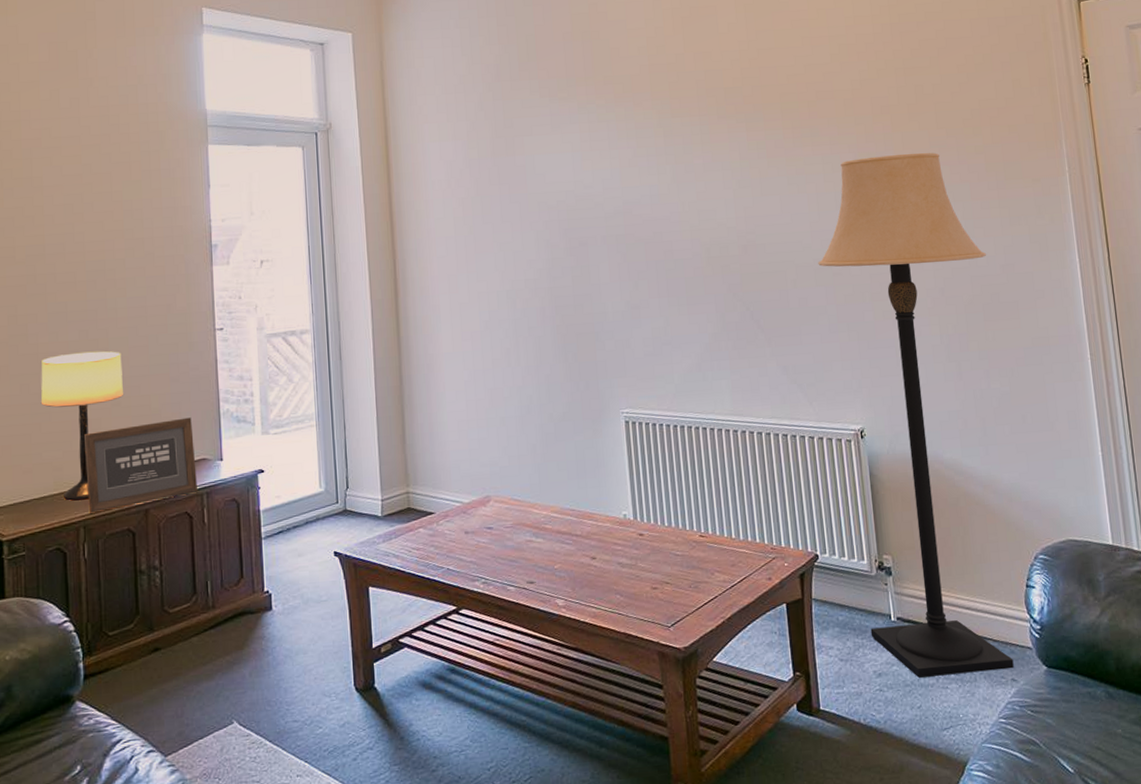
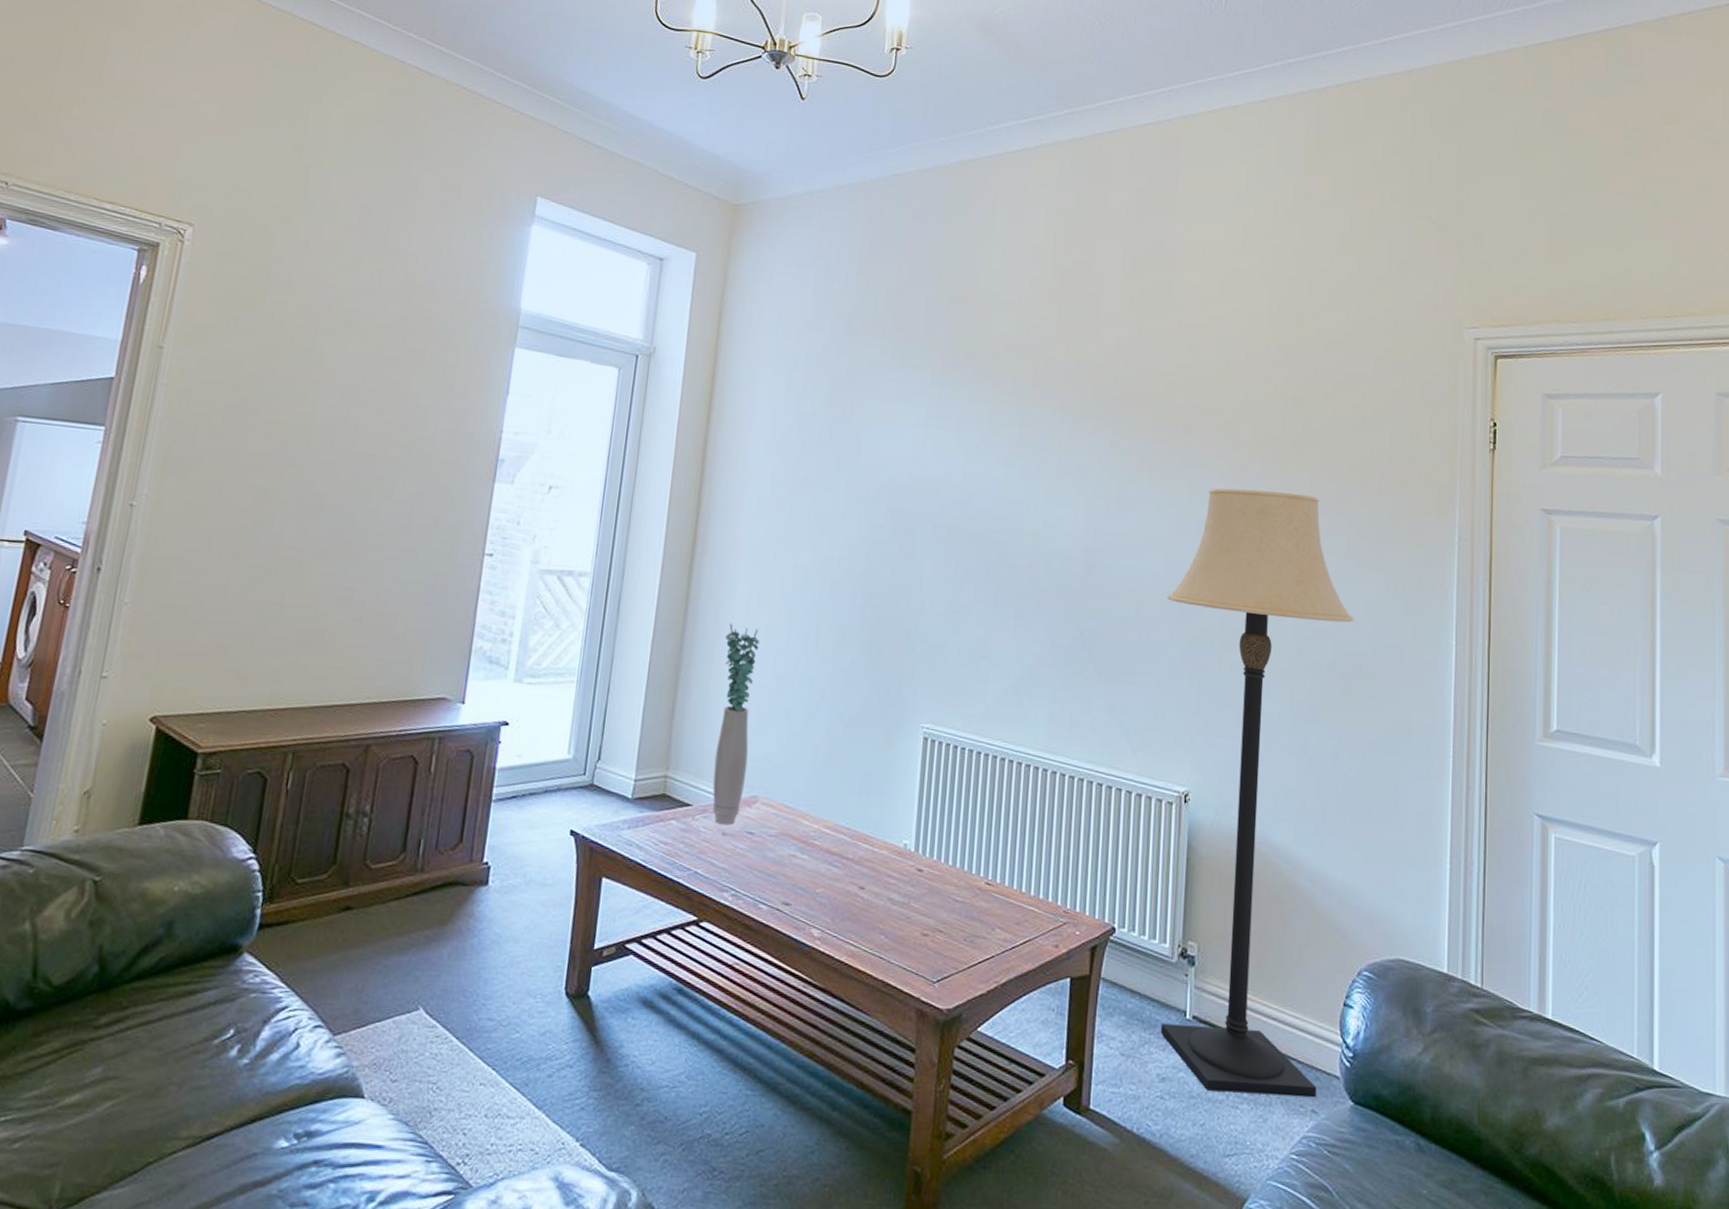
table lamp: present [40,351,124,501] -> none [272,552,374,722]
picture frame: present [84,417,197,513] -> none [302,646,439,739]
vase: none [438,351,477,526] -> present [712,623,759,826]

